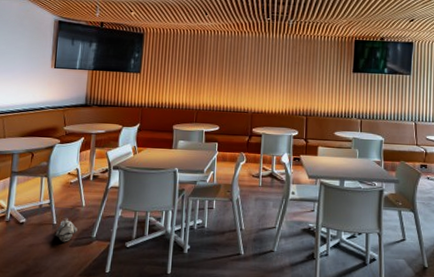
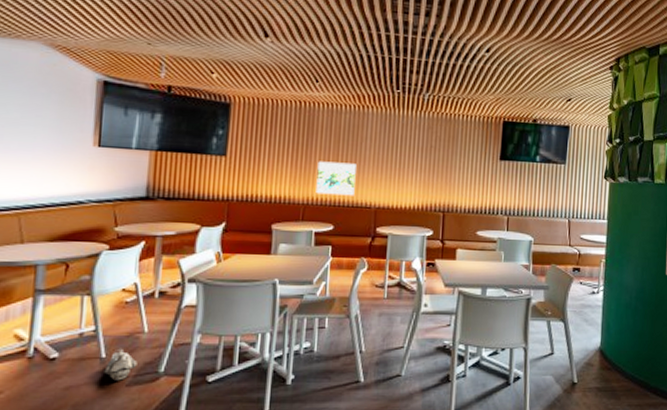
wall art: none [206,76,237,103] -> present [316,161,356,196]

